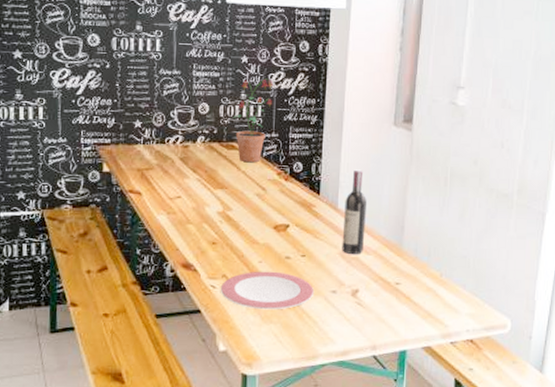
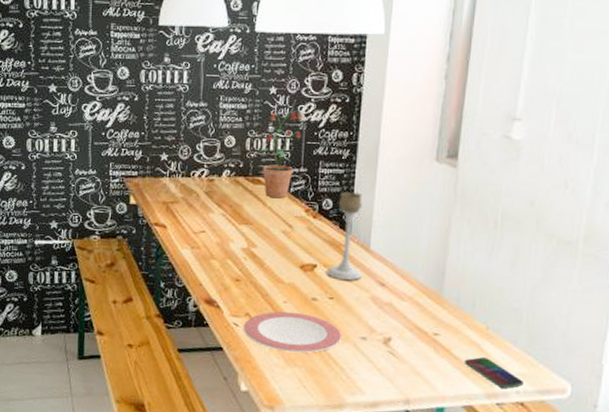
candle holder: none [299,155,331,238] -> present [327,192,363,280]
wine bottle: present [342,169,366,254] -> none [373,208,403,300]
smartphone: none [423,302,472,328] -> present [465,357,523,388]

